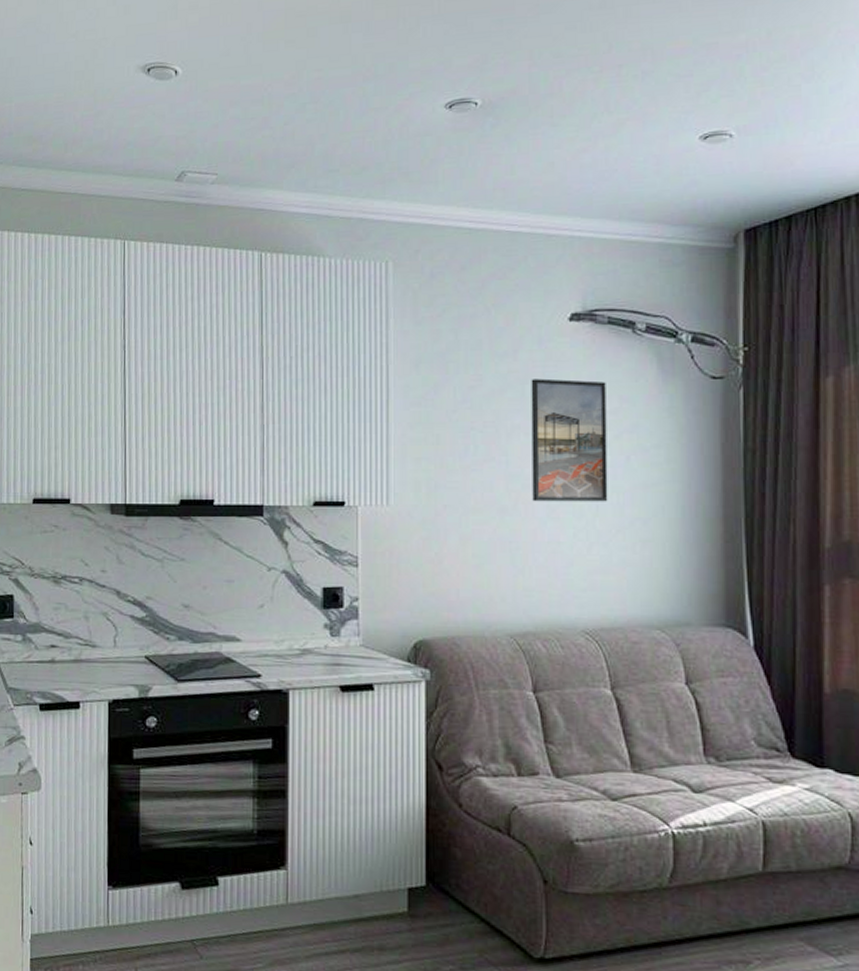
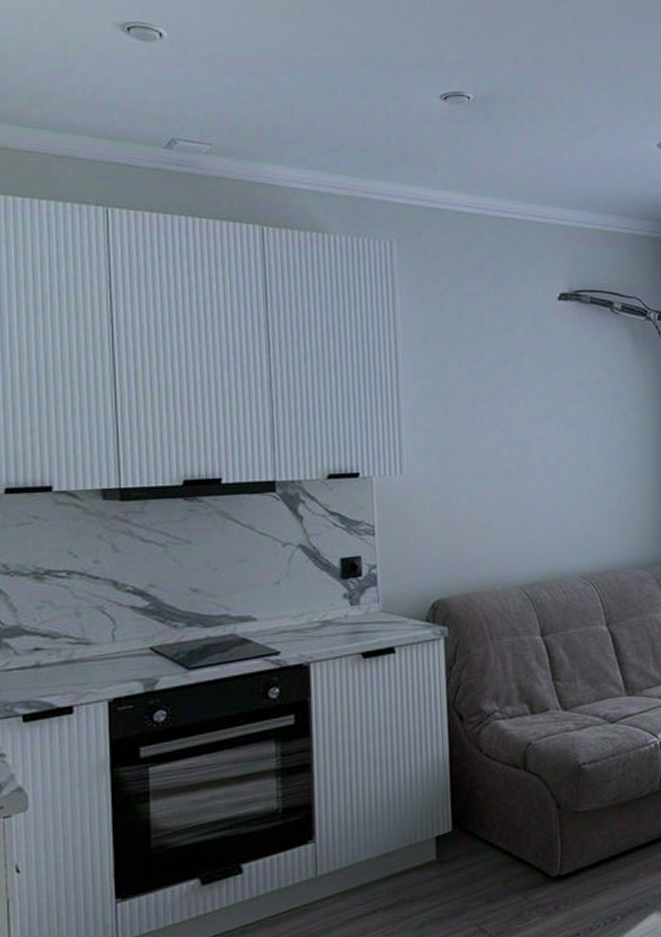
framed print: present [531,378,608,502] -> none [527,352,597,464]

